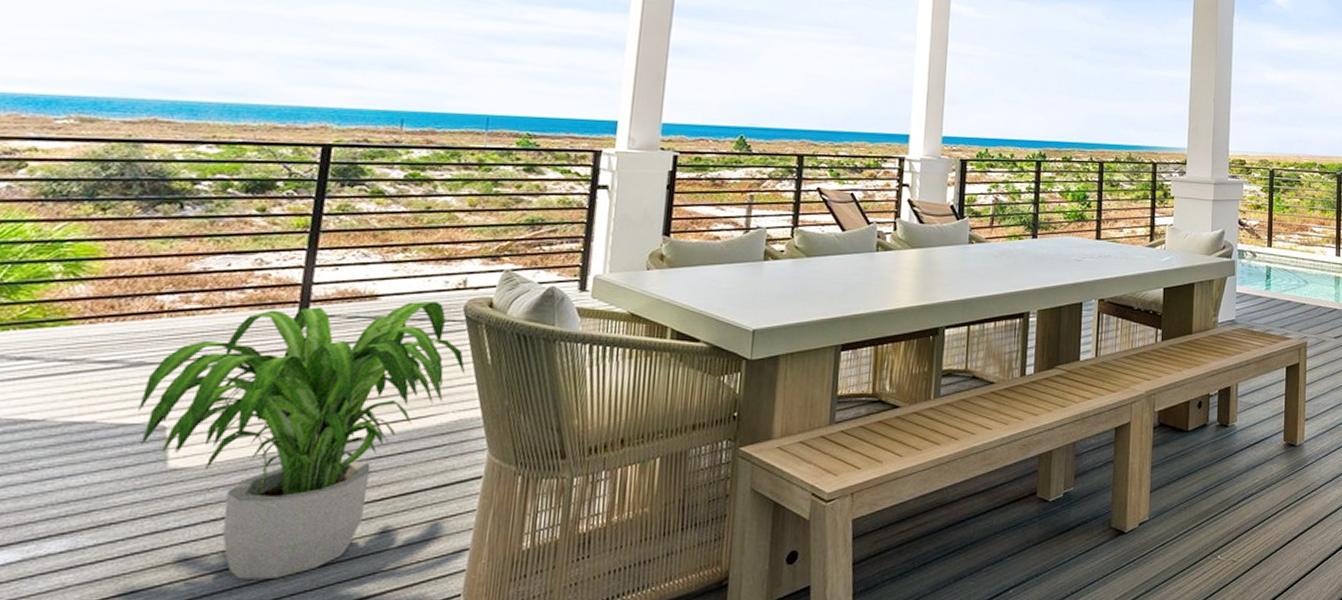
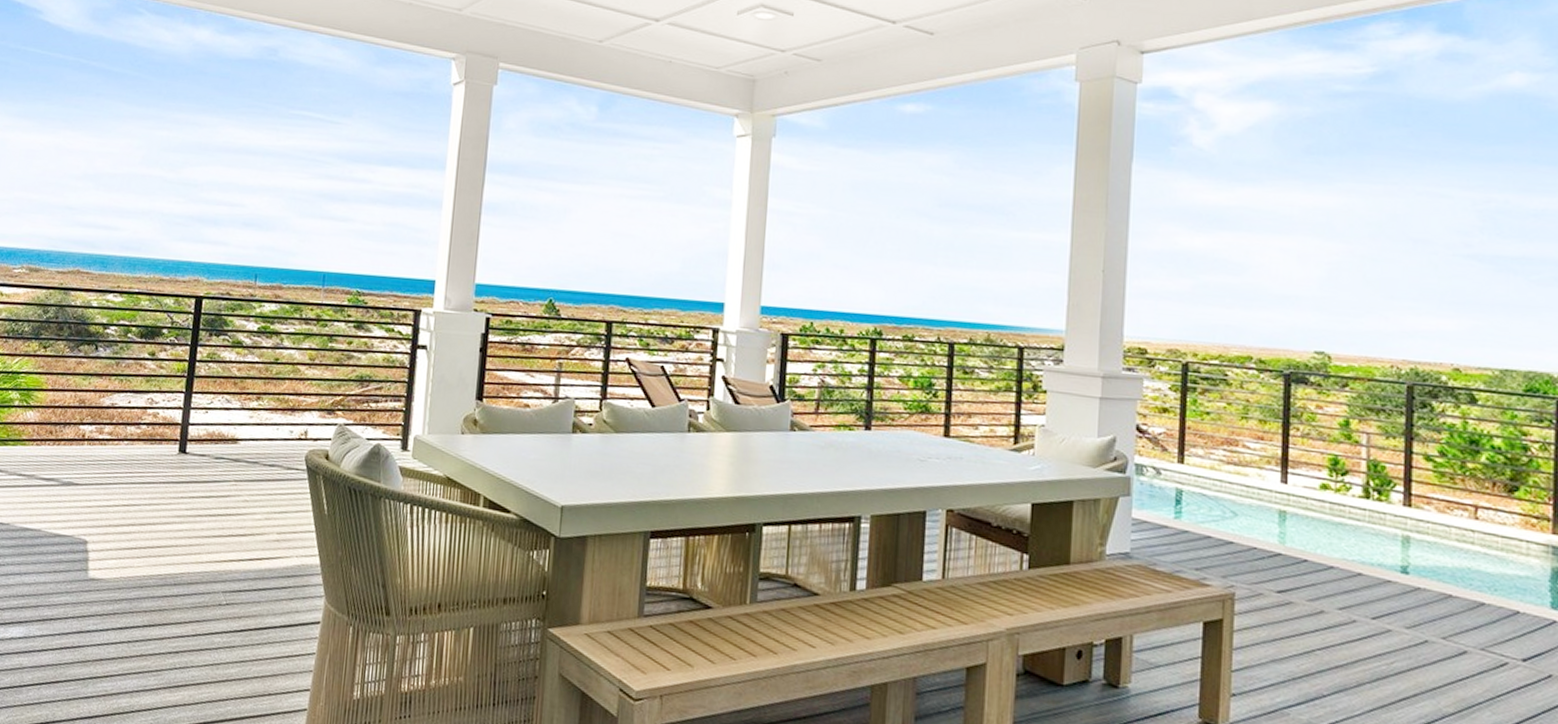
potted plant: present [138,302,466,580] -> none [69,445,307,689]

